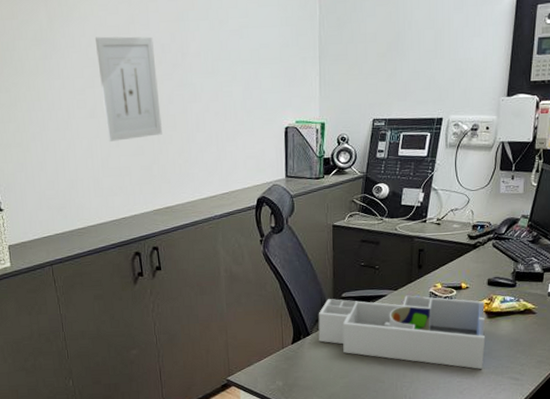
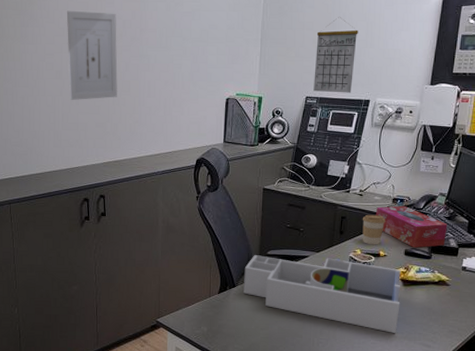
calendar: none [380,26,426,113] -> present [313,17,358,93]
coffee cup: none [441,244,466,278] -> present [362,214,386,245]
tissue box: none [454,232,531,277] -> present [375,205,448,248]

